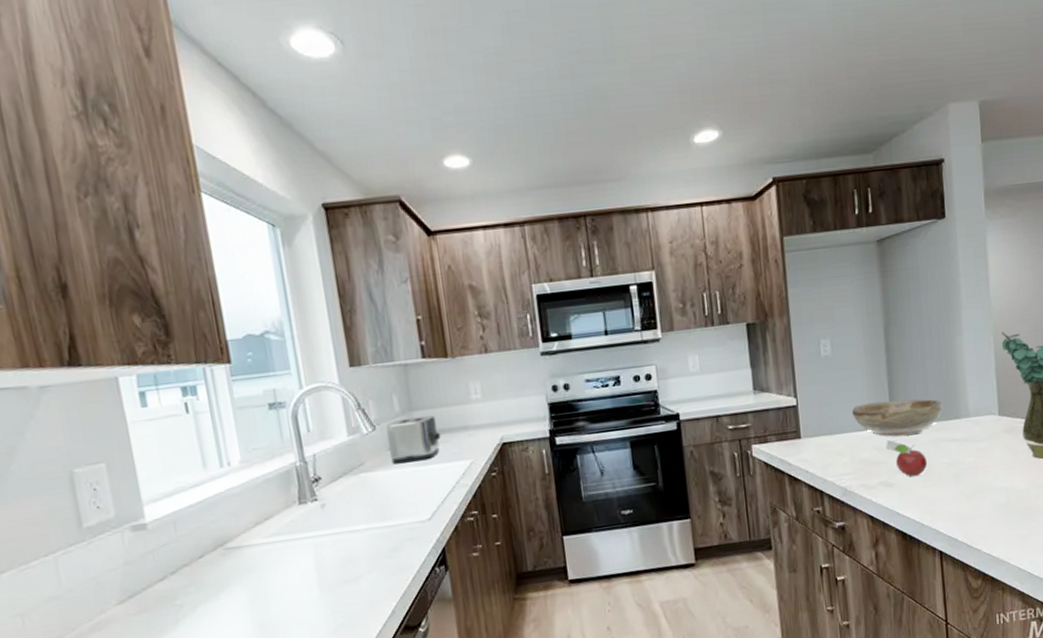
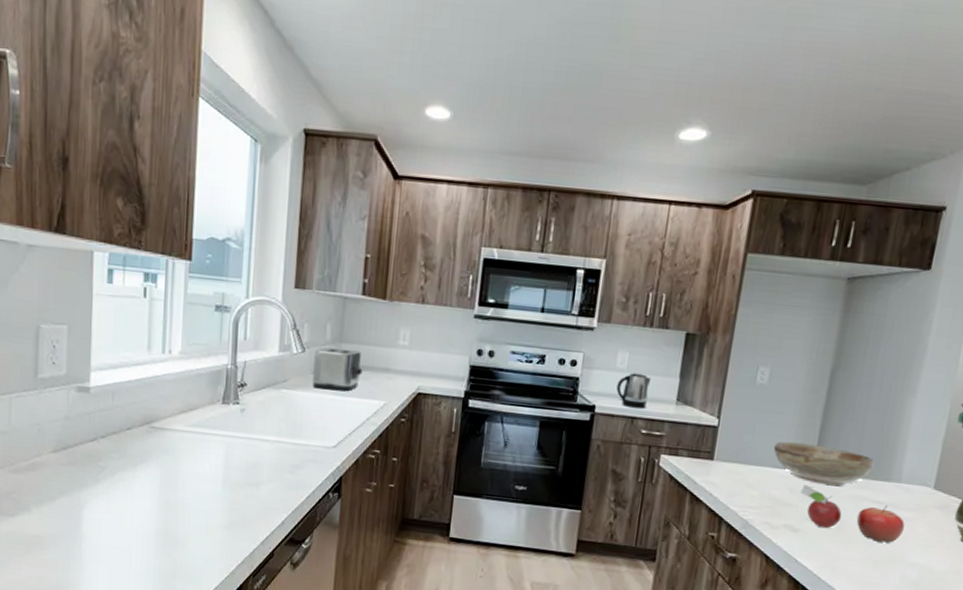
kettle: none [694,372,727,408] -> present [616,373,652,410]
fruit: none [940,440,984,477] -> present [856,505,906,543]

